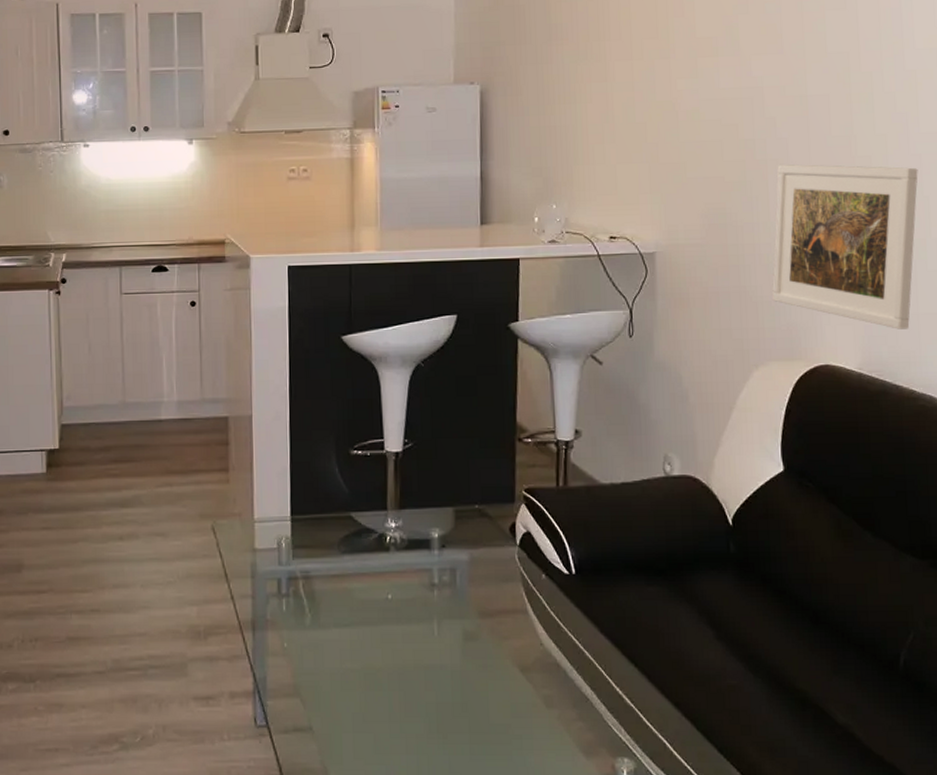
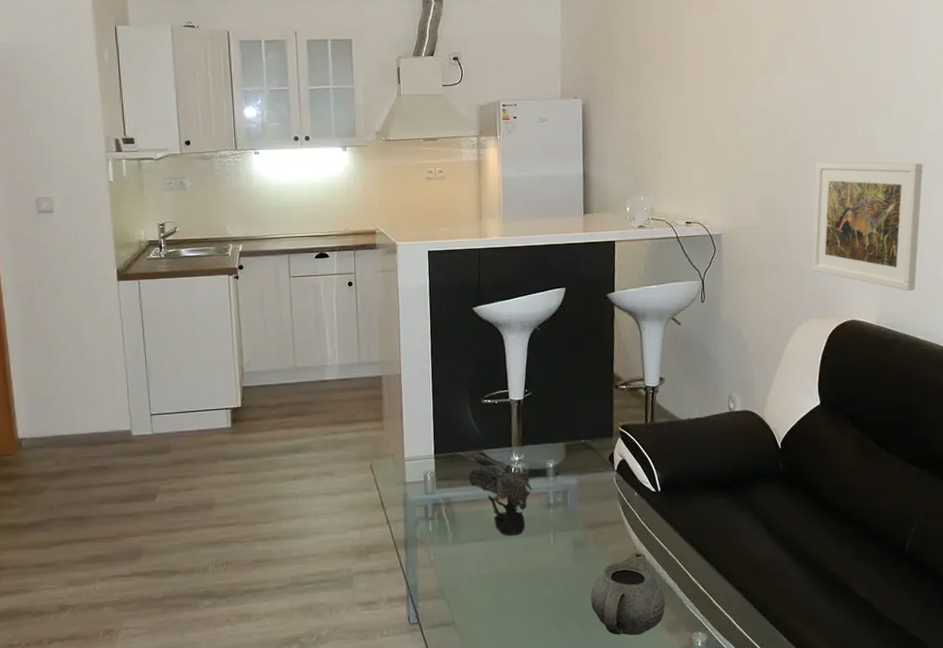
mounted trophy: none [313,514,412,623] -> present [452,451,533,536]
teapot: none [484,650,581,757] -> present [590,552,666,636]

